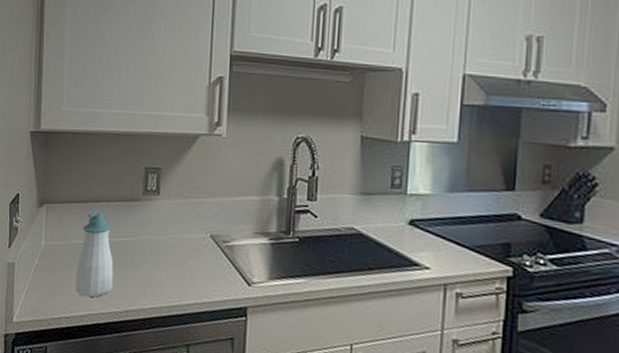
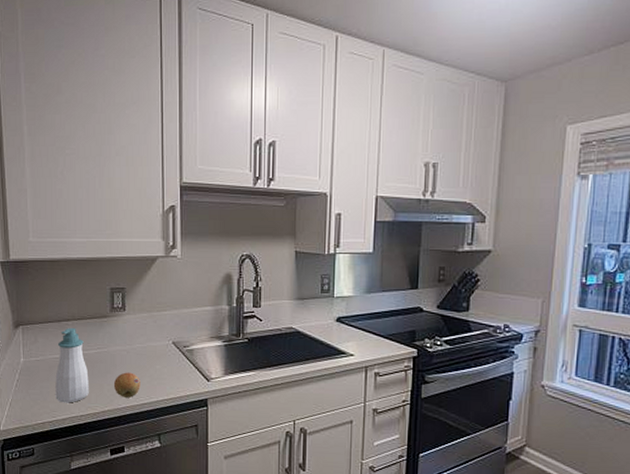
fruit: none [140,266,171,298] -> present [113,372,140,398]

